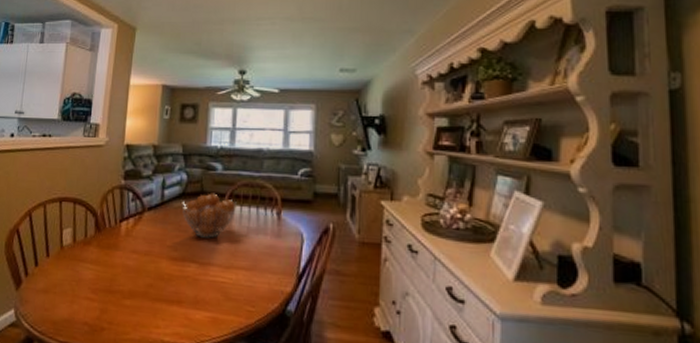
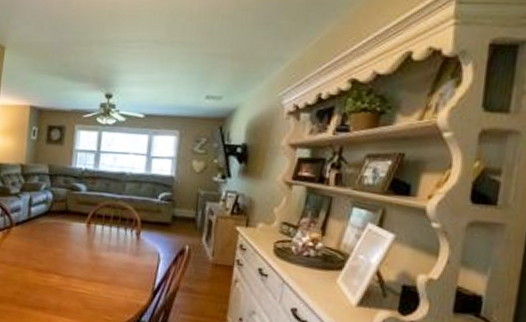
fruit basket: present [181,193,237,238] -> none [47,212,99,254]

